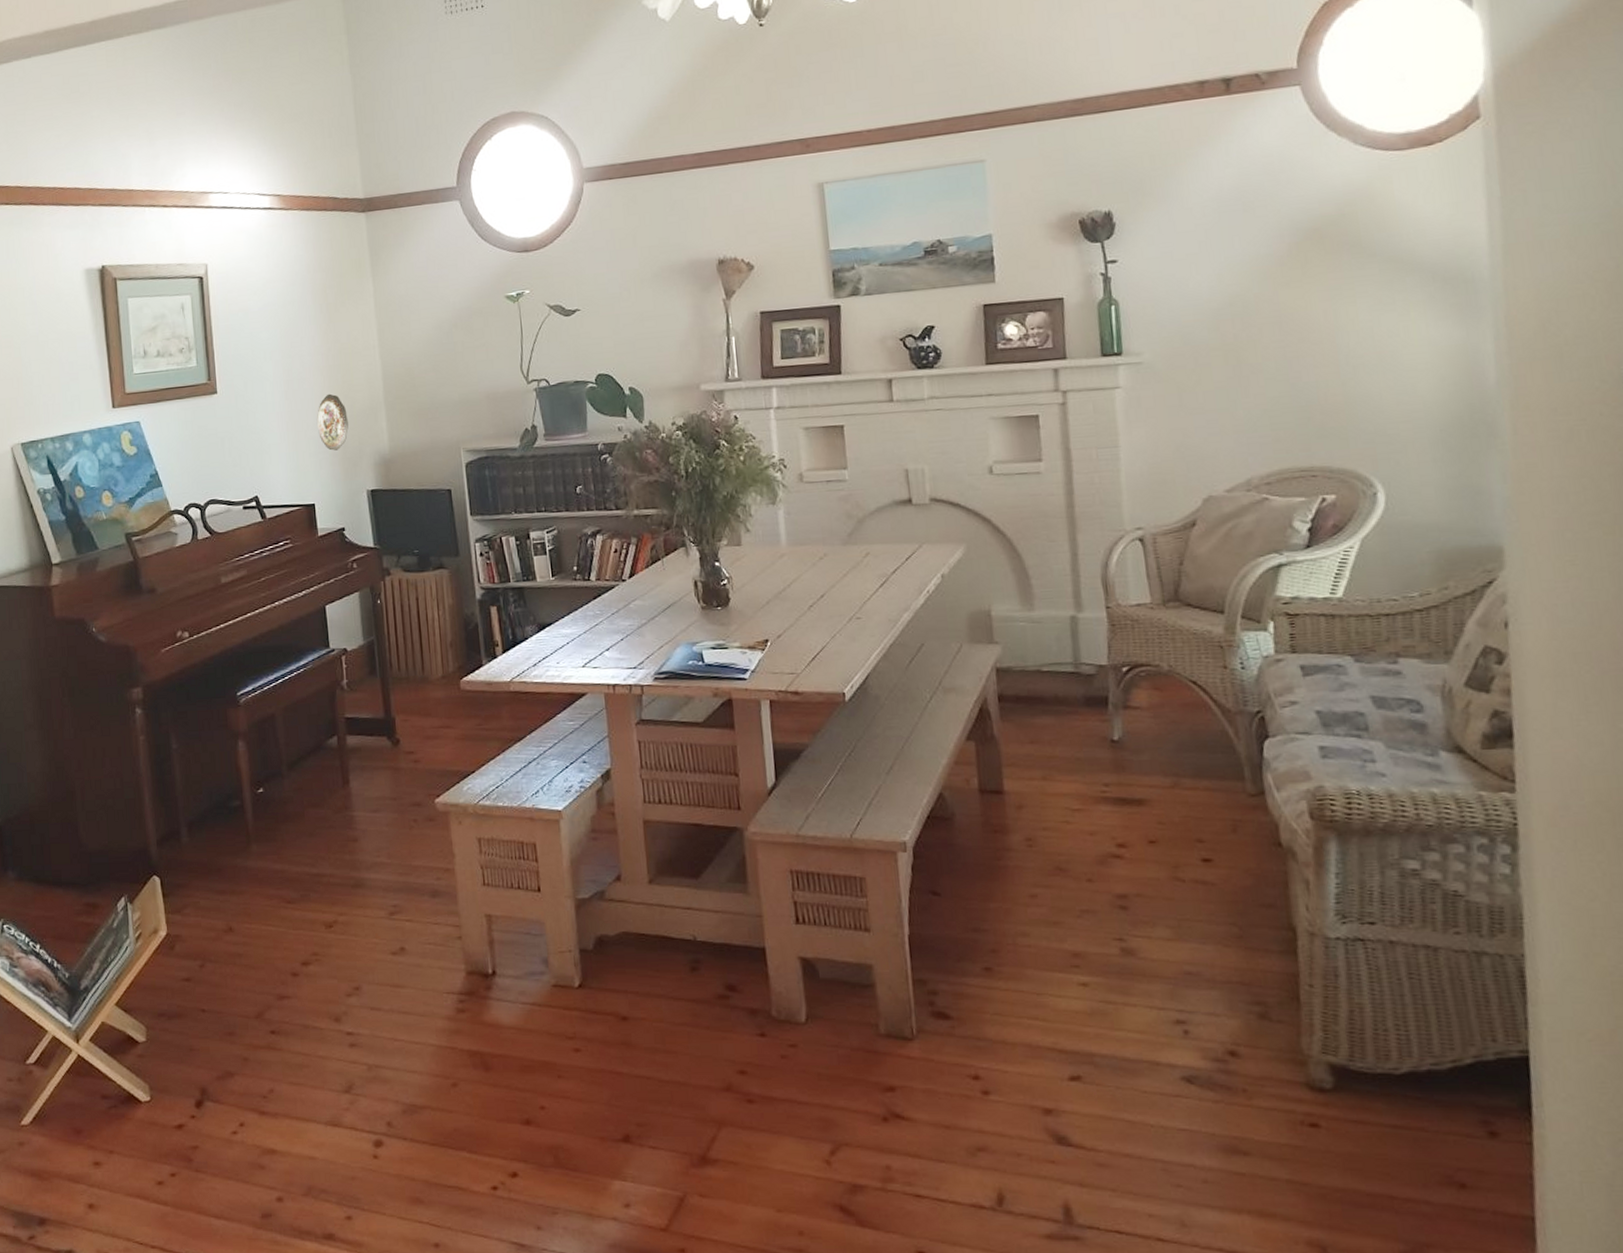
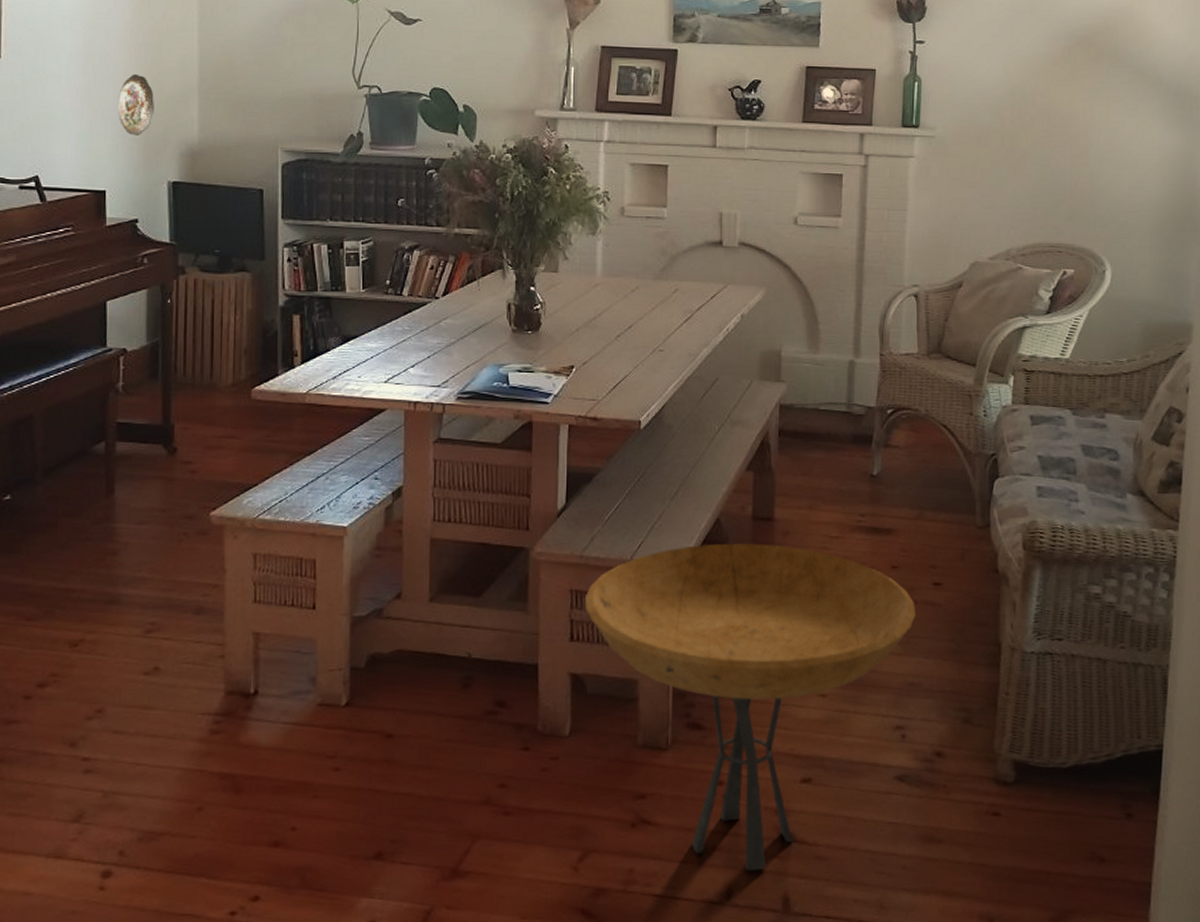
side table: none [805,818,1185,1176] -> present [584,543,917,872]

